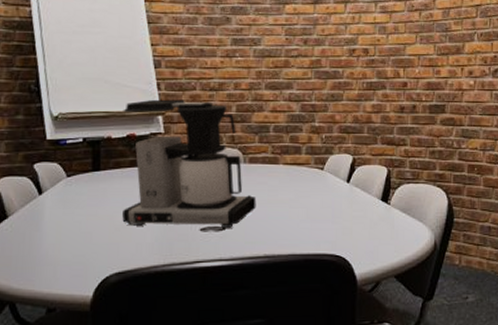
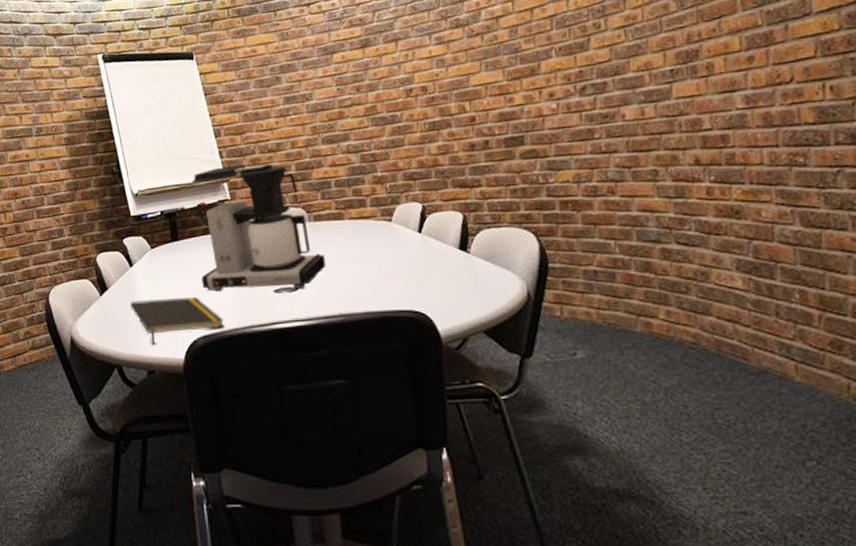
notepad: none [34,230,142,281] -> present [130,297,224,345]

